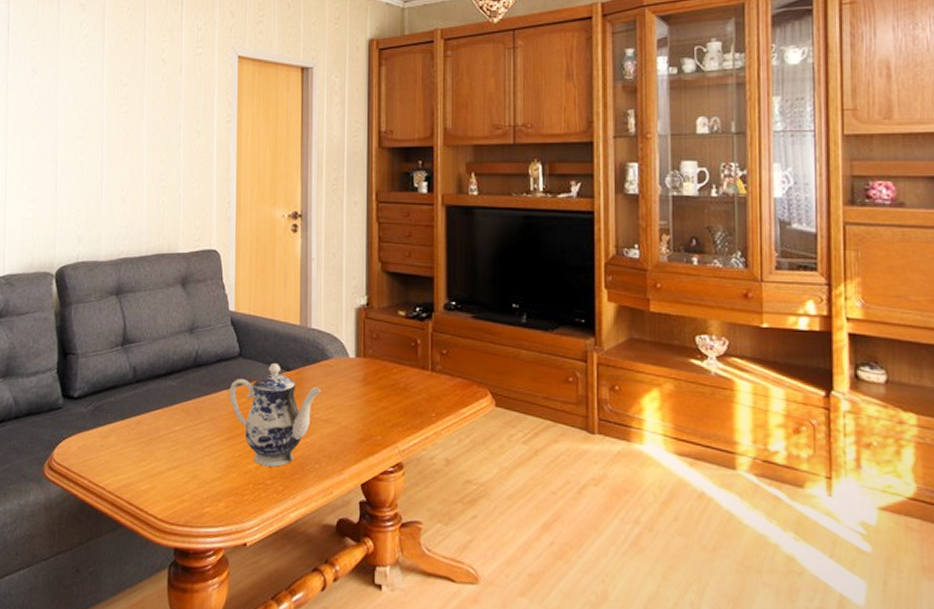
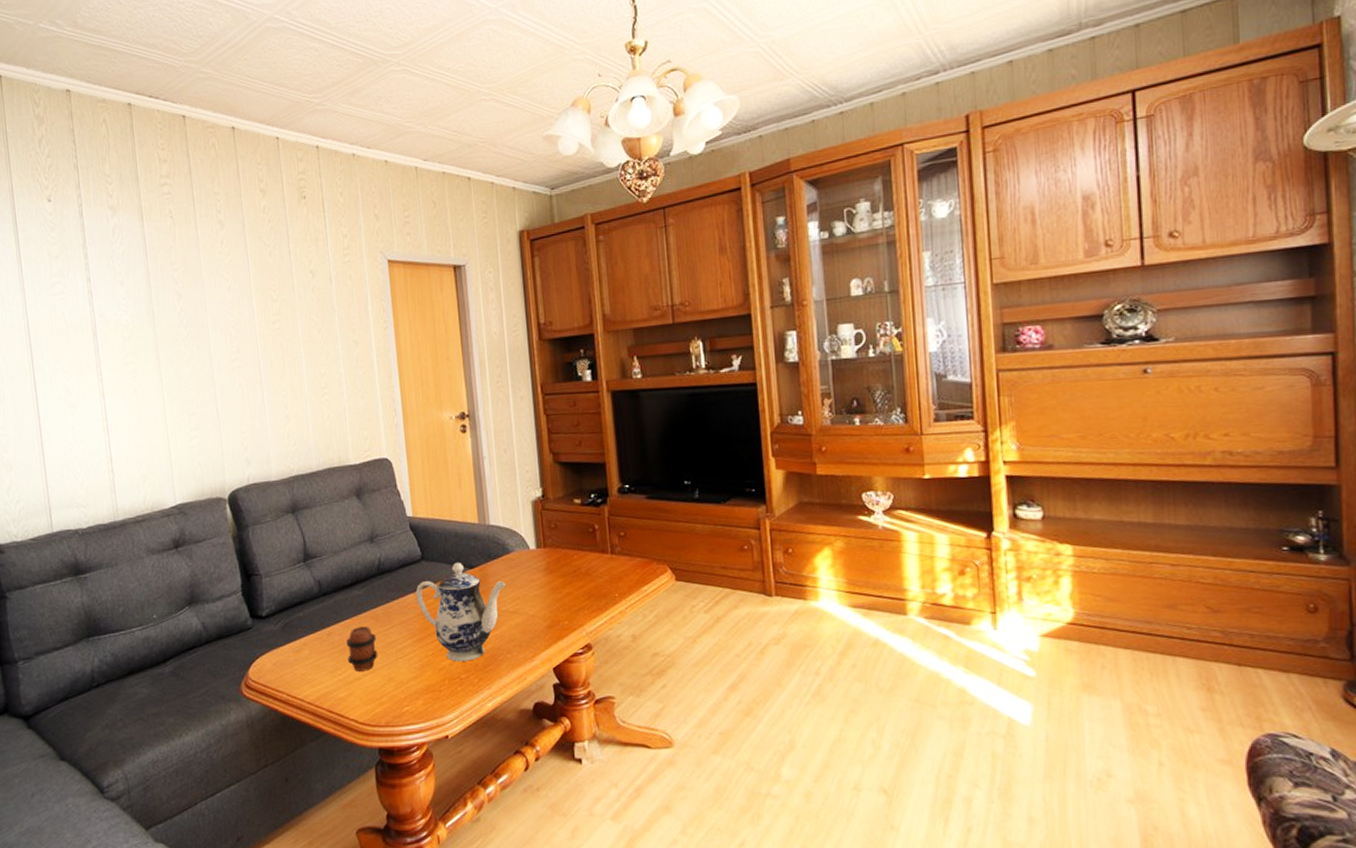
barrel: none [154,418,185,465] -> present [346,626,378,671]

